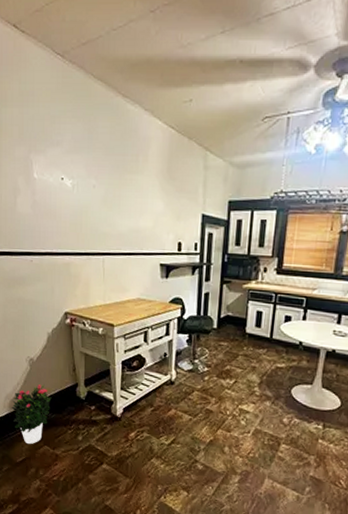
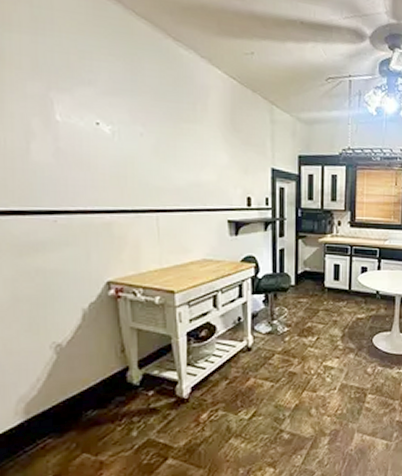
potted flower: present [11,384,52,444] -> none [28,374,92,456]

